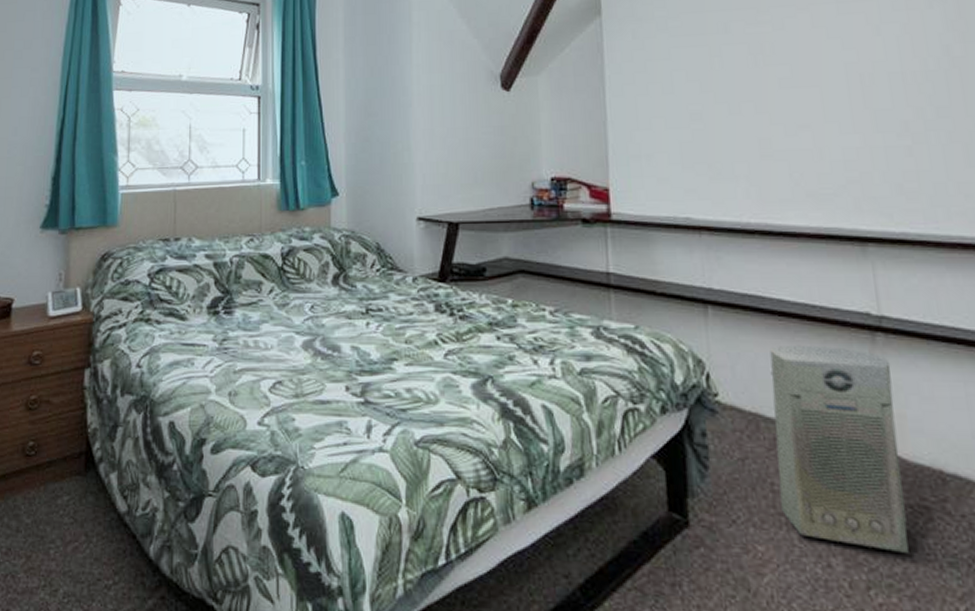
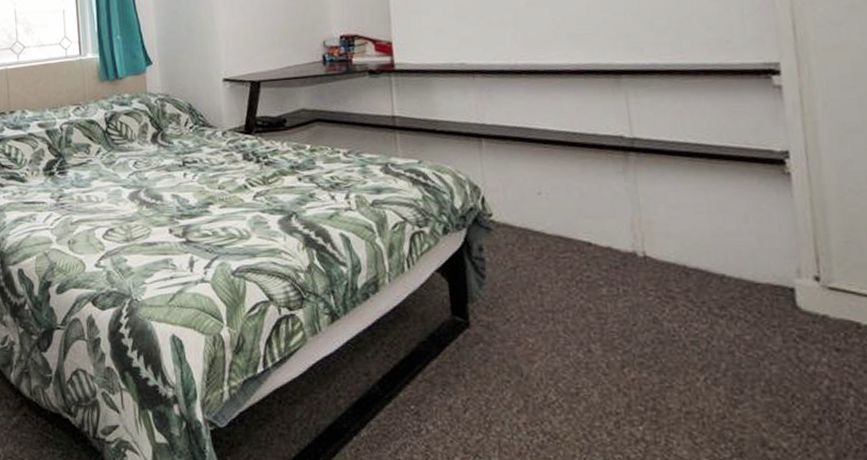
air purifier: present [769,345,909,553] -> none [536,167,657,336]

